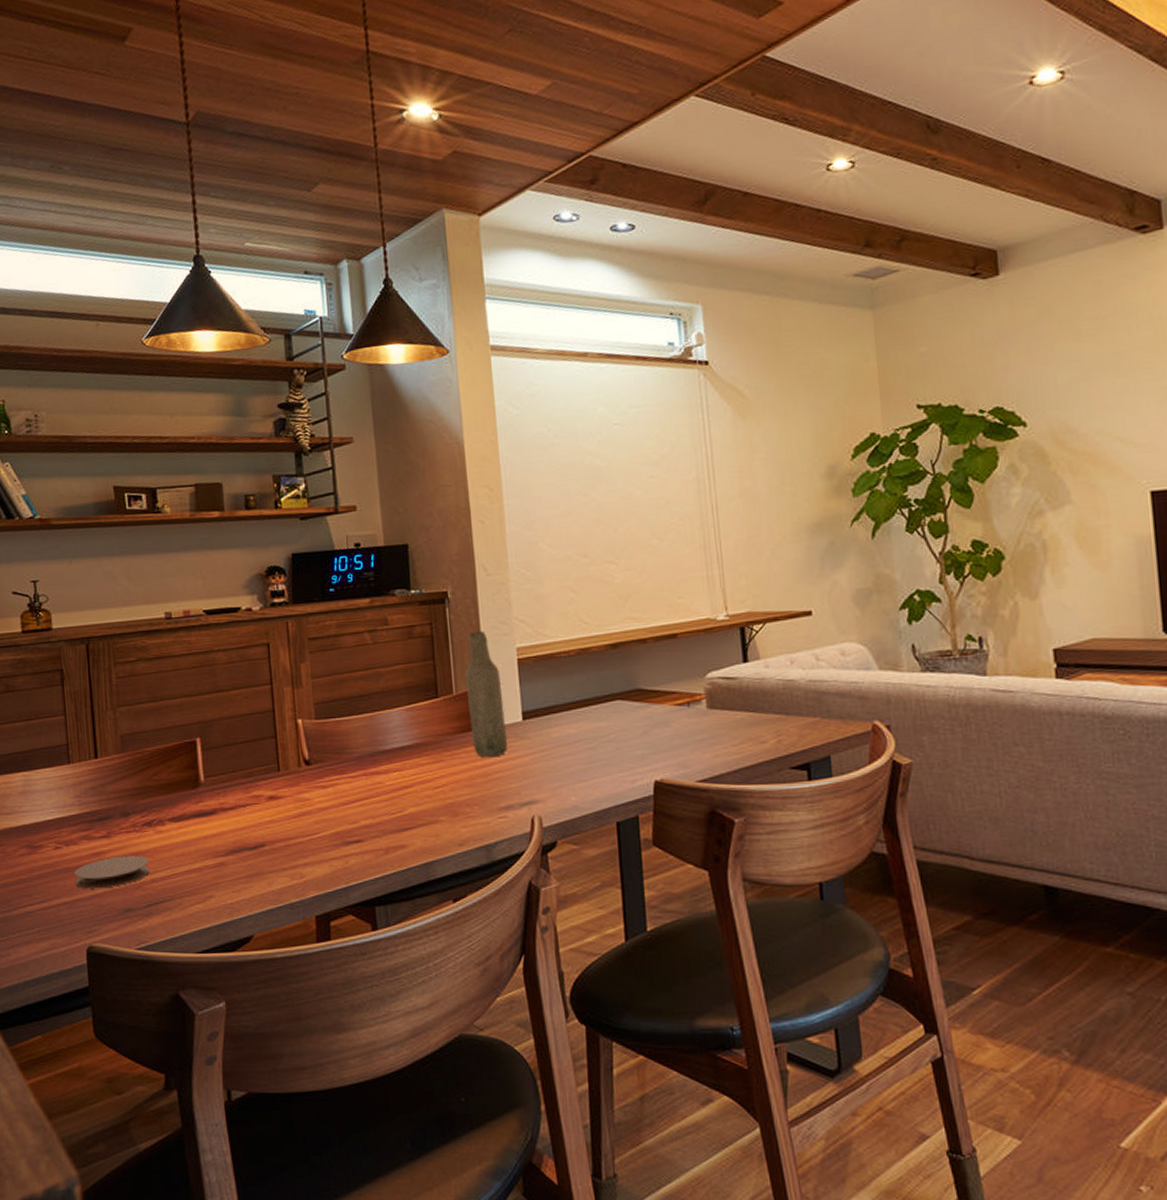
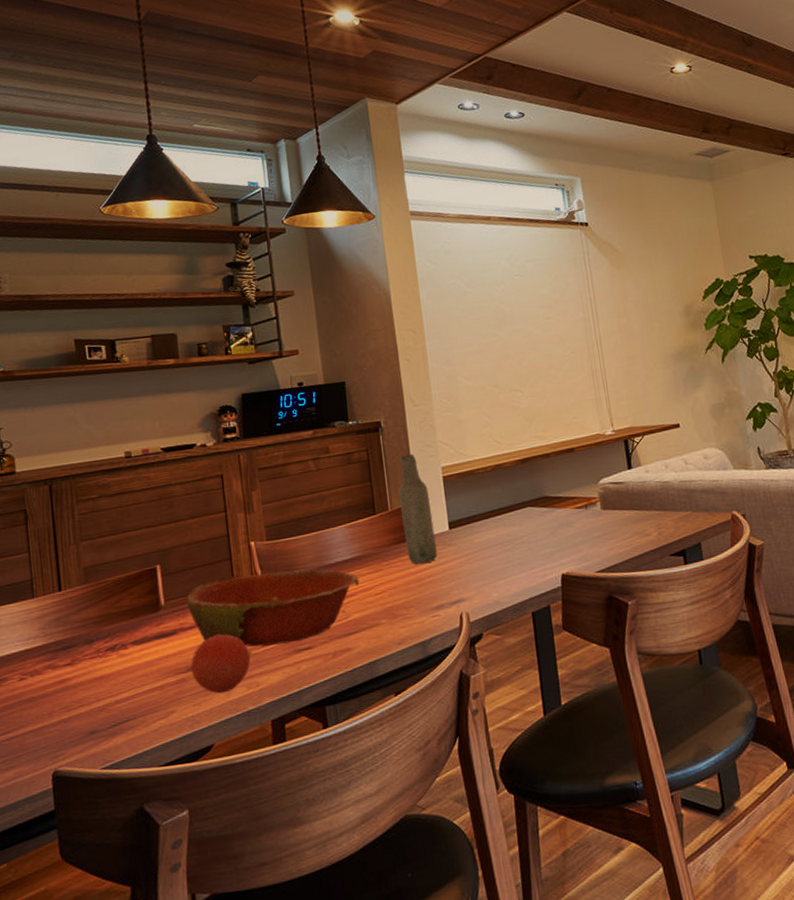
coaster: present [74,855,150,889] -> none [39,679,114,716]
bowl: none [228,753,417,842] -> present [187,569,360,654]
fruit: none [231,818,295,882] -> present [191,634,251,694]

